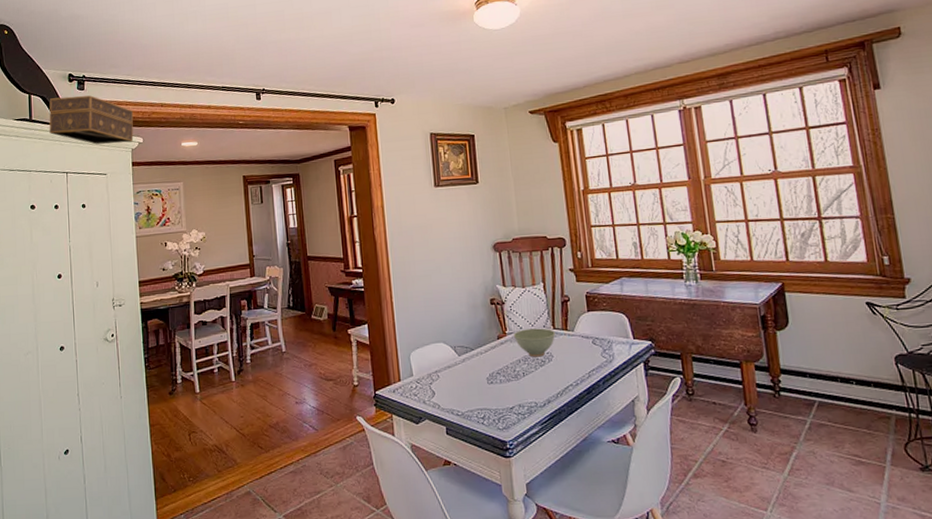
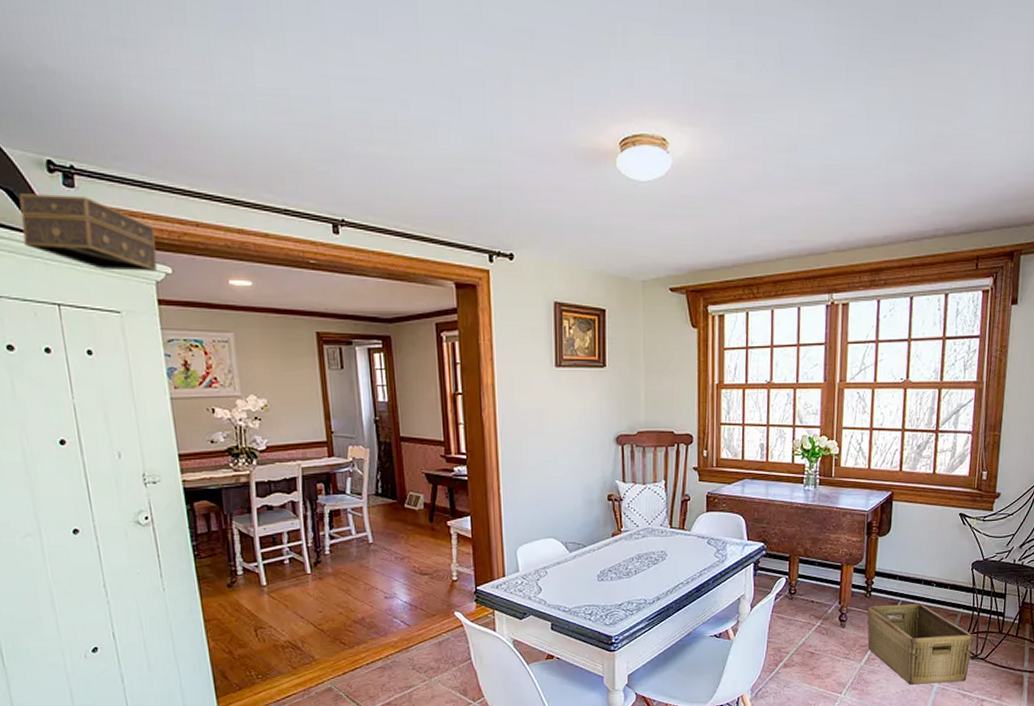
bowl: present [513,328,556,357] -> none [628,526,673,556]
hamper: none [777,404,922,502] -> present [866,603,975,685]

